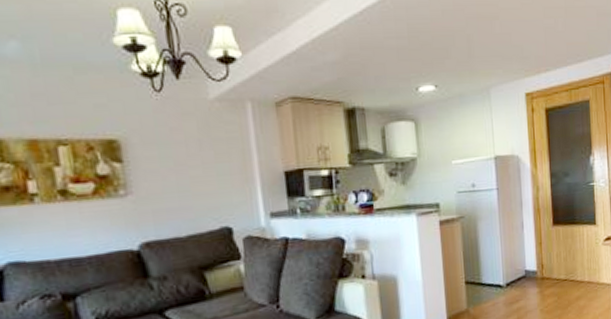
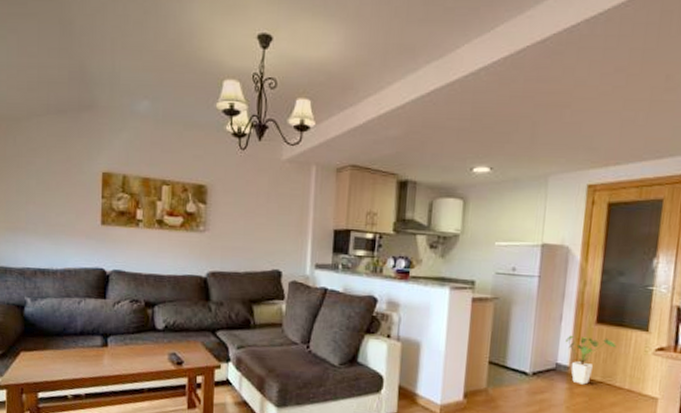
house plant: none [530,237,573,286] -> present [566,335,617,385]

